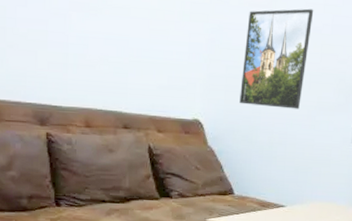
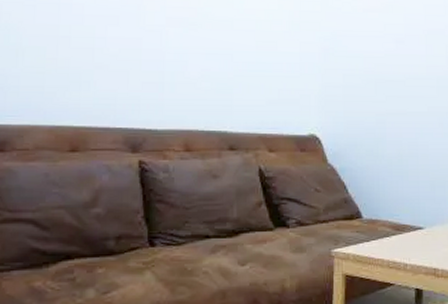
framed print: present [239,8,314,109] -> none [360,11,434,117]

